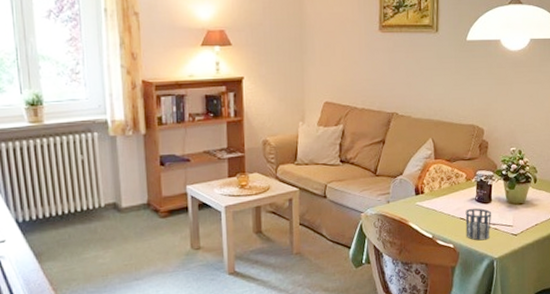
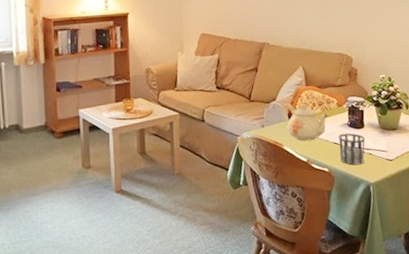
teapot: none [409,177,457,217] -> present [282,103,329,141]

